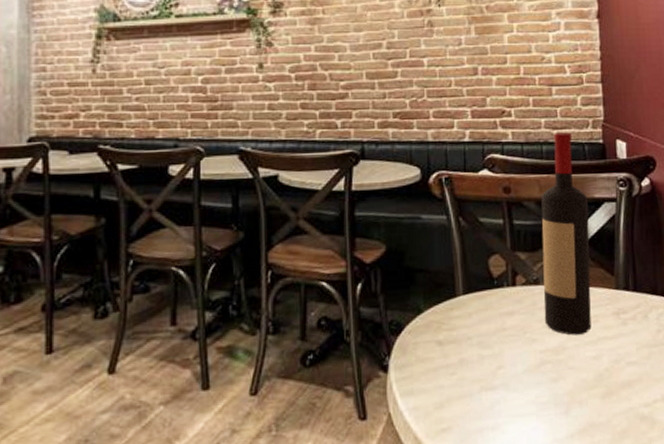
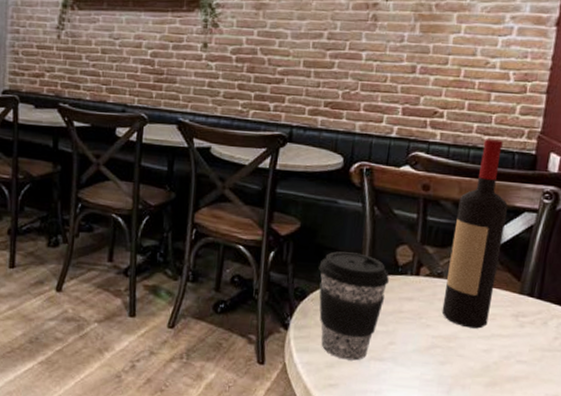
coffee cup: none [411,271,486,397] -> present [318,251,389,361]

